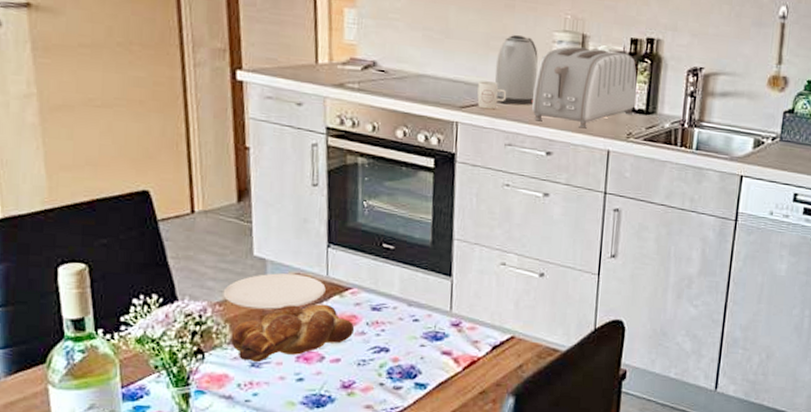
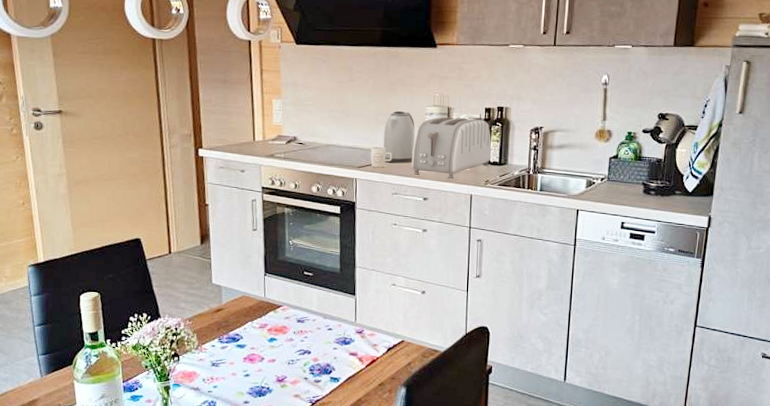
plate: present [223,273,326,311] -> none [191,296,264,324]
bread loaf: present [230,304,355,363] -> none [197,318,285,363]

